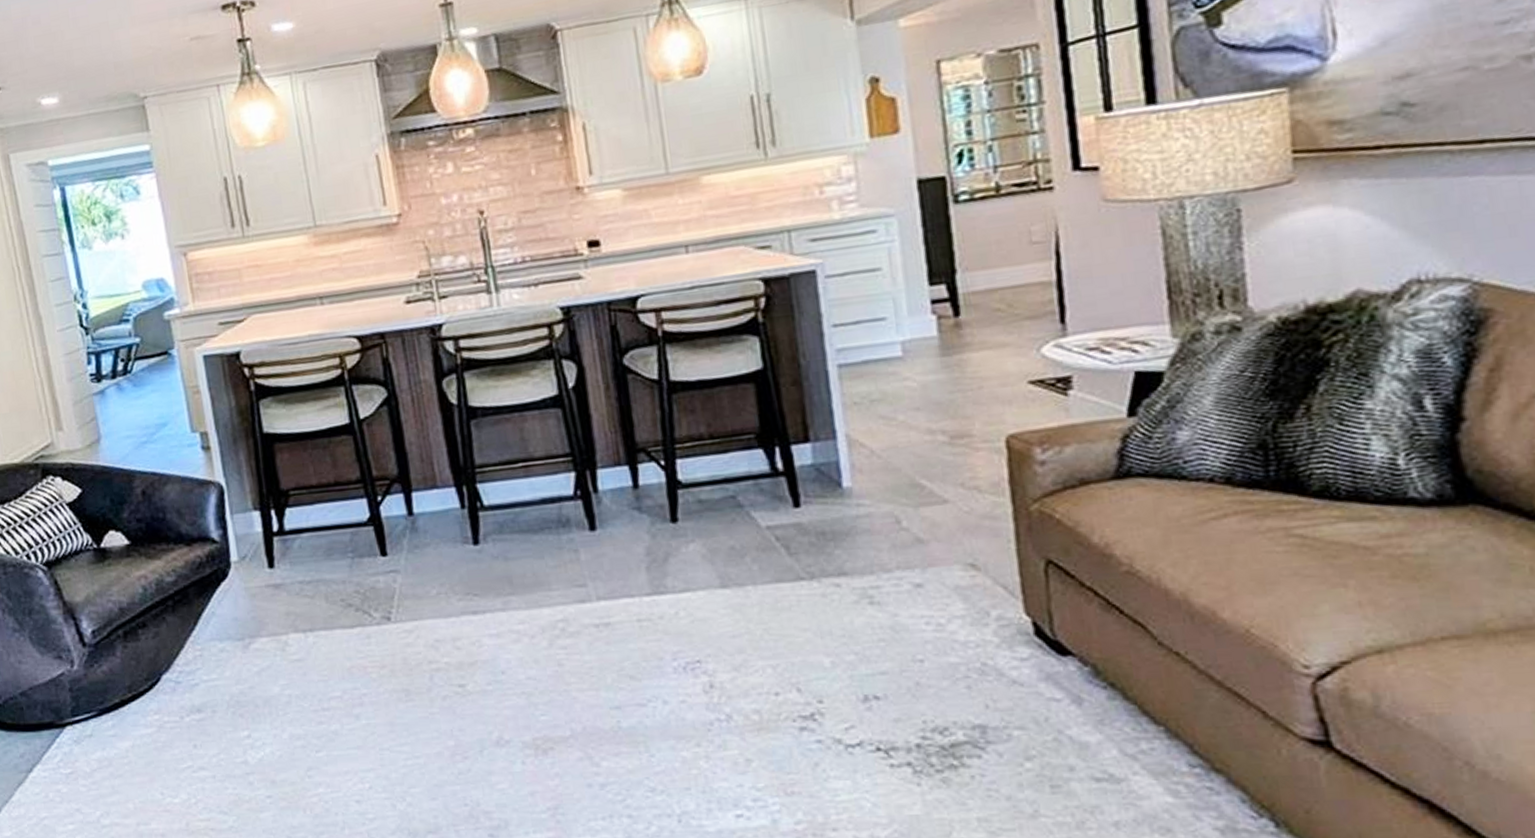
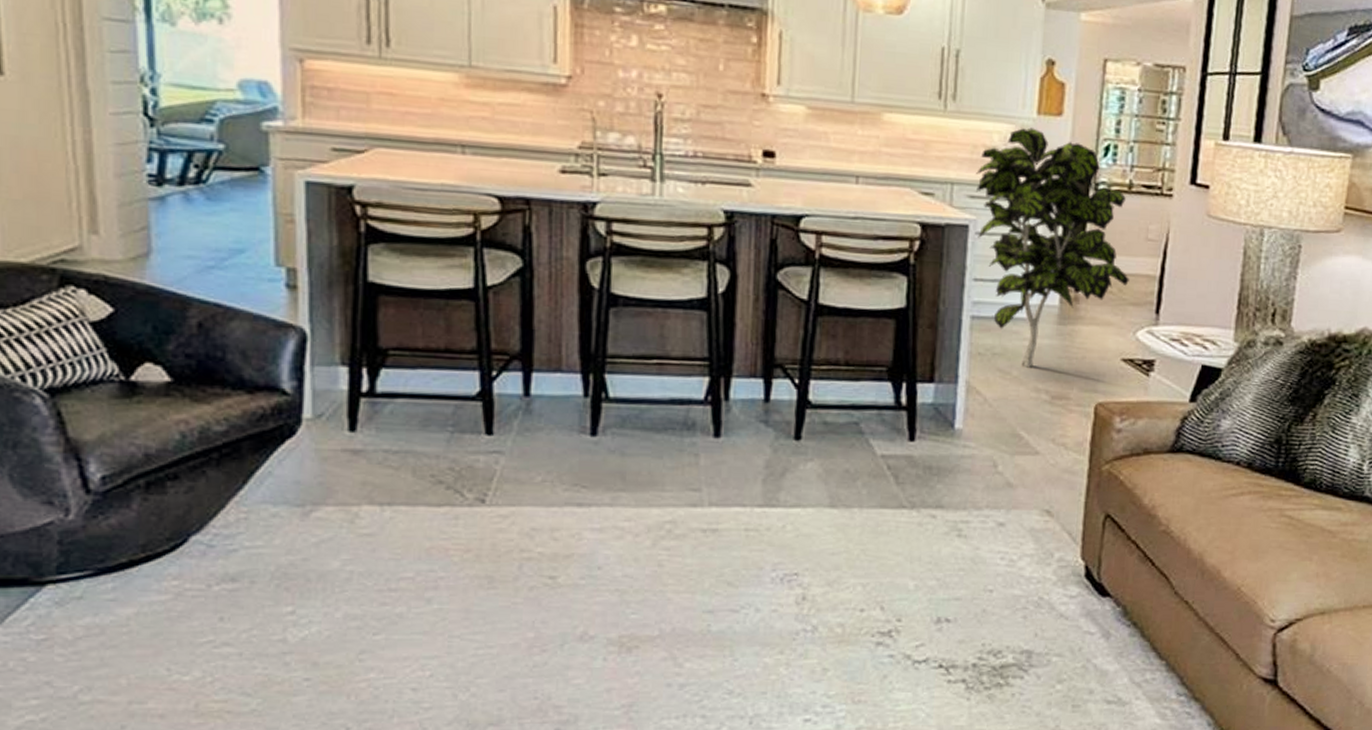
indoor plant: none [813,153,1019,410] -> present [976,127,1129,368]

